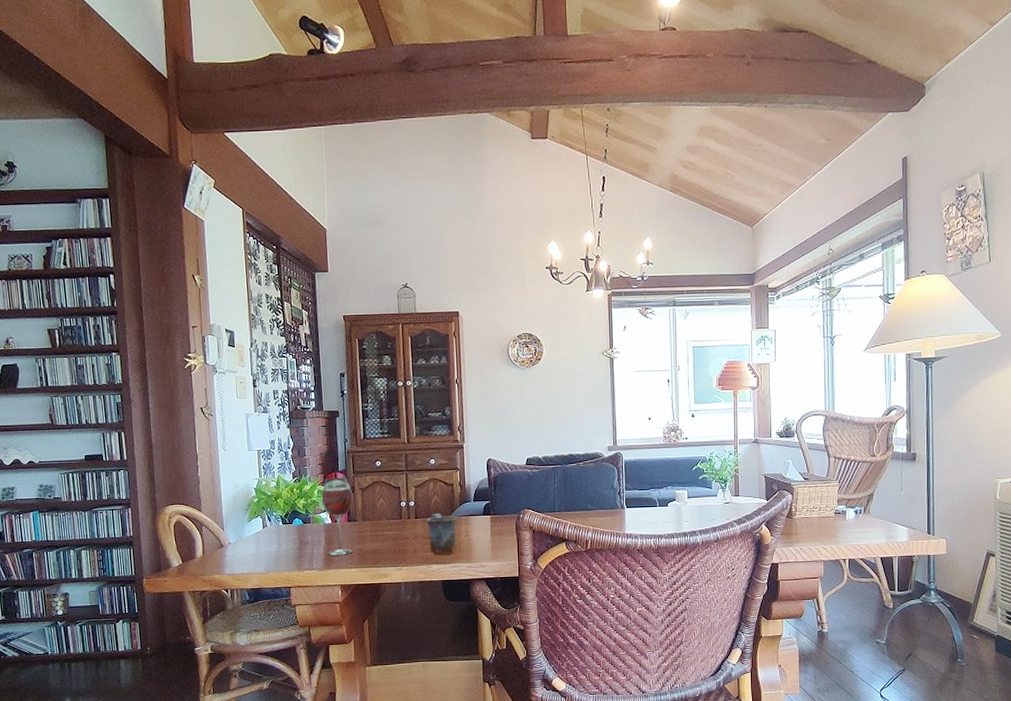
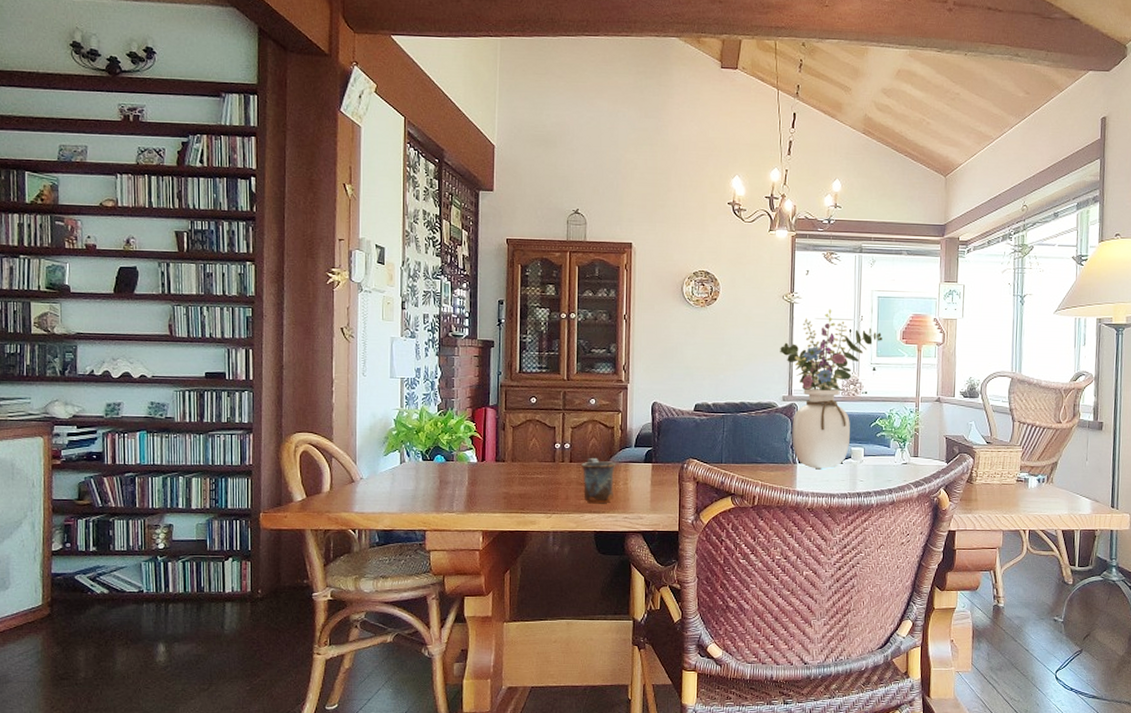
wineglass: present [321,477,353,556] -> none [468,412,502,498]
bouquet: none [603,361,700,512] -> present [780,309,883,469]

